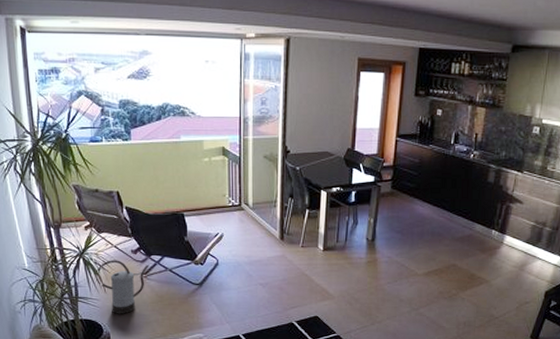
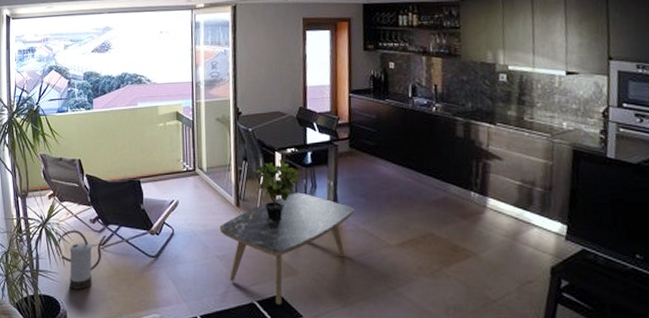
coffee table: none [263,228,390,323] -> present [219,192,354,304]
potted plant: none [301,198,343,252] -> present [256,160,300,220]

